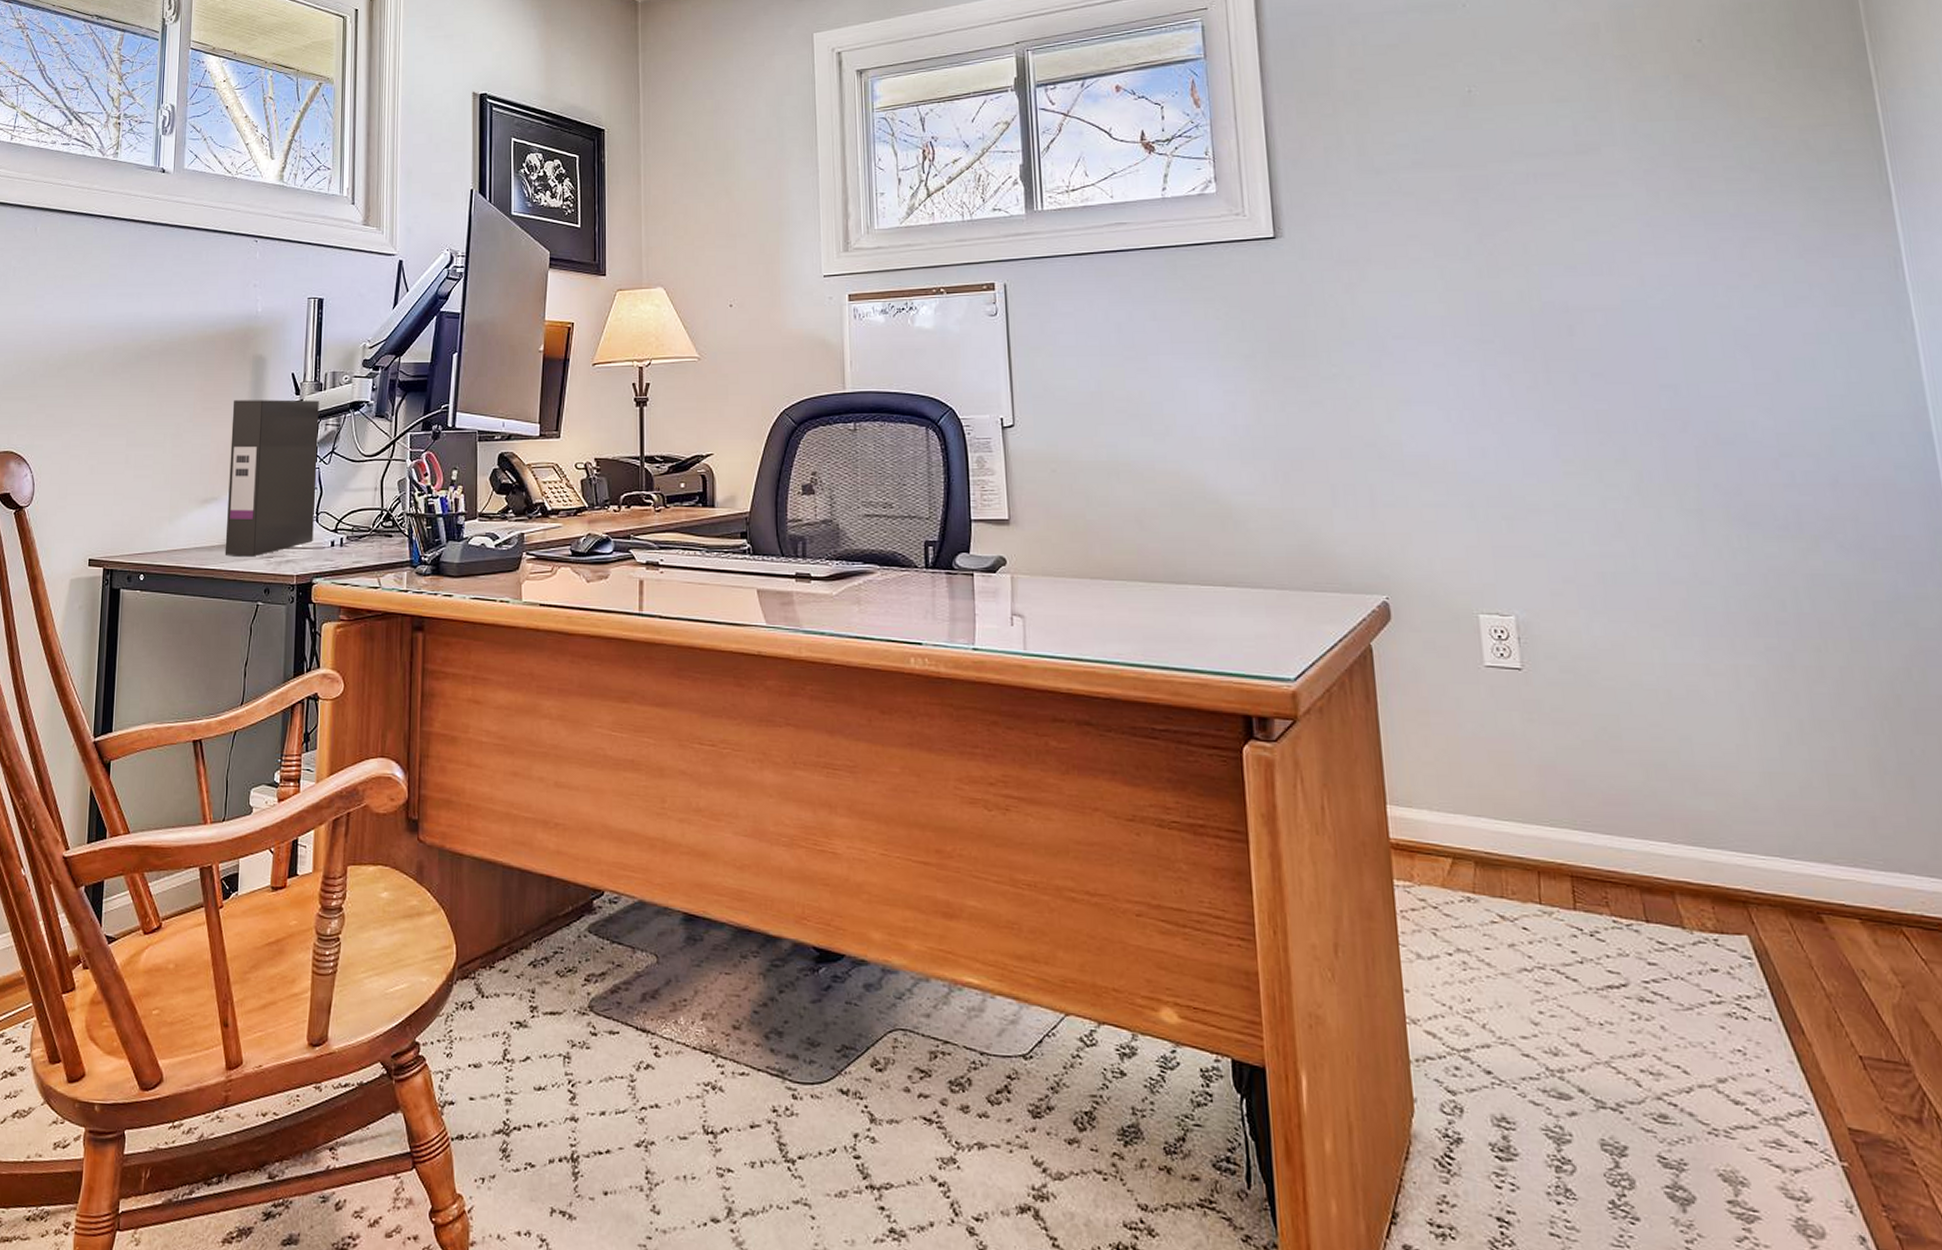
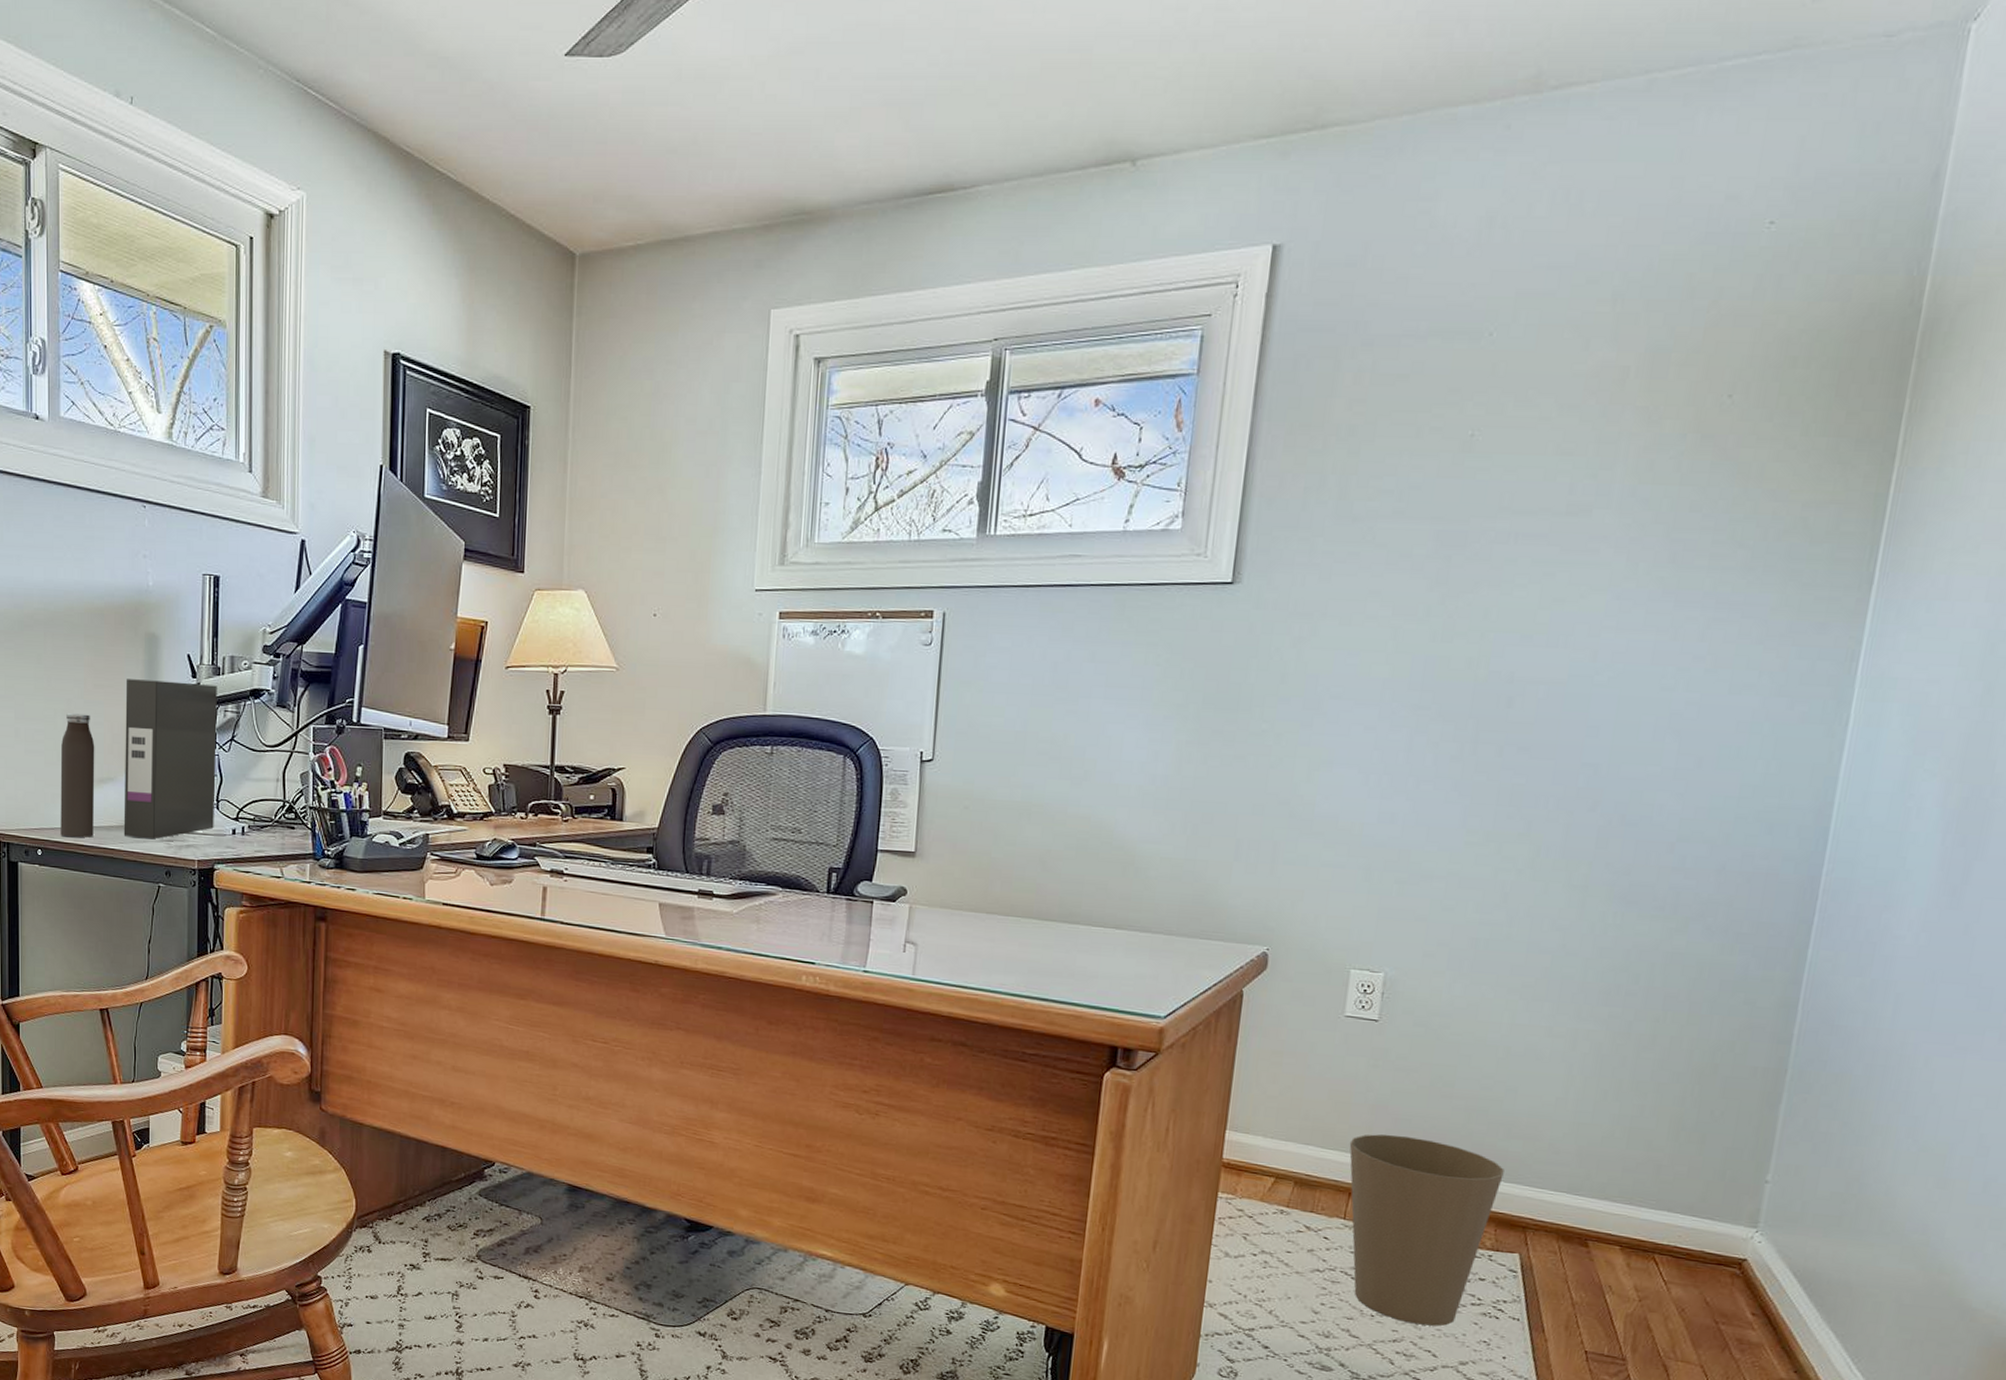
water bottle: none [163,437,201,560] -> present [60,713,95,838]
trash bin: none [1524,798,1704,1034] -> present [1349,1134,1504,1326]

